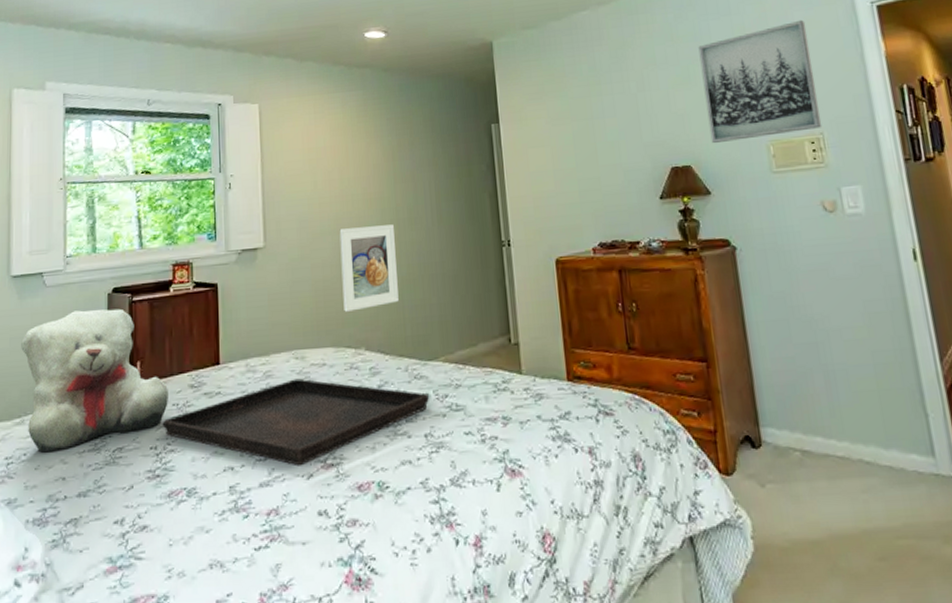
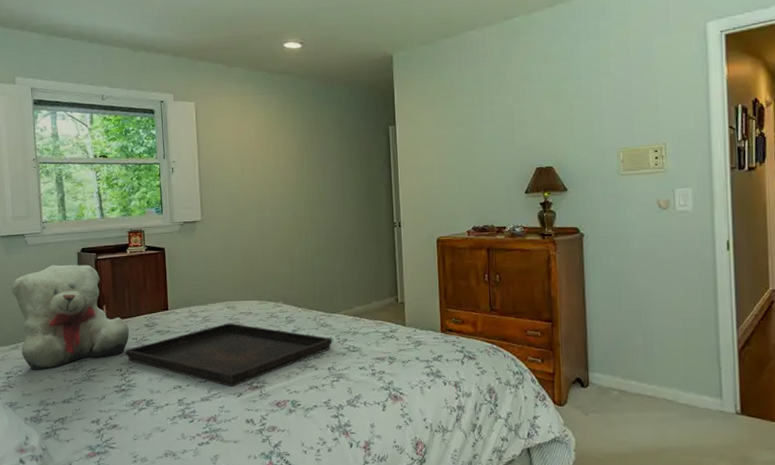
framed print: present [339,224,399,312] -> none [262,206,310,274]
wall art: present [698,19,822,144] -> none [568,44,666,149]

